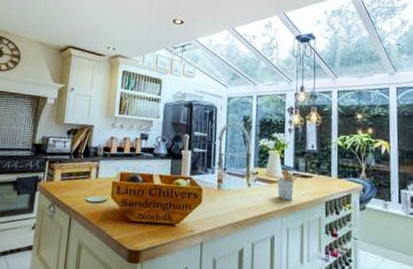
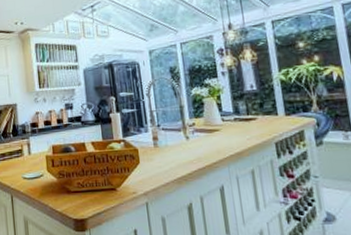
utensil holder: present [277,169,302,201] -> none [216,115,244,148]

